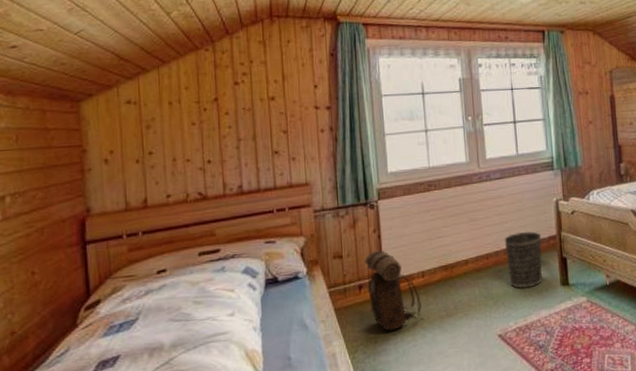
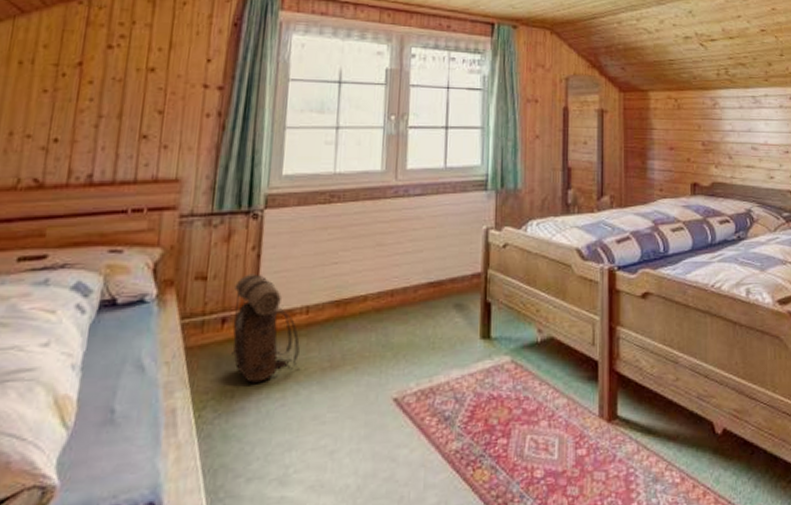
wastebasket: present [504,231,543,289] -> none [415,264,463,338]

